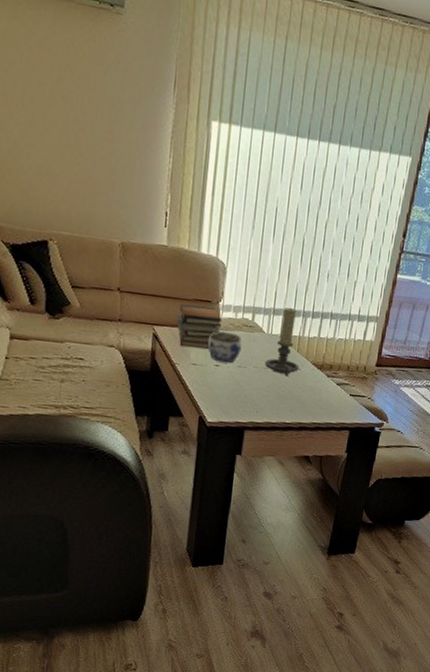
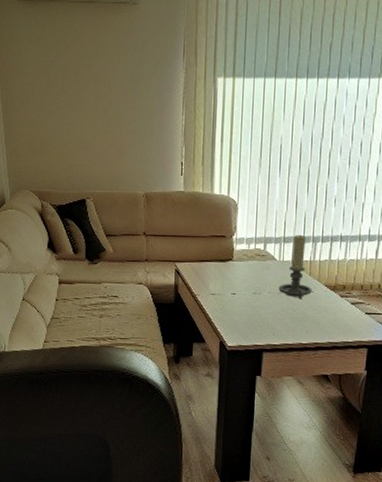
book stack: present [177,304,222,349] -> none [195,240,236,280]
jar: present [207,331,242,363] -> none [224,262,256,291]

